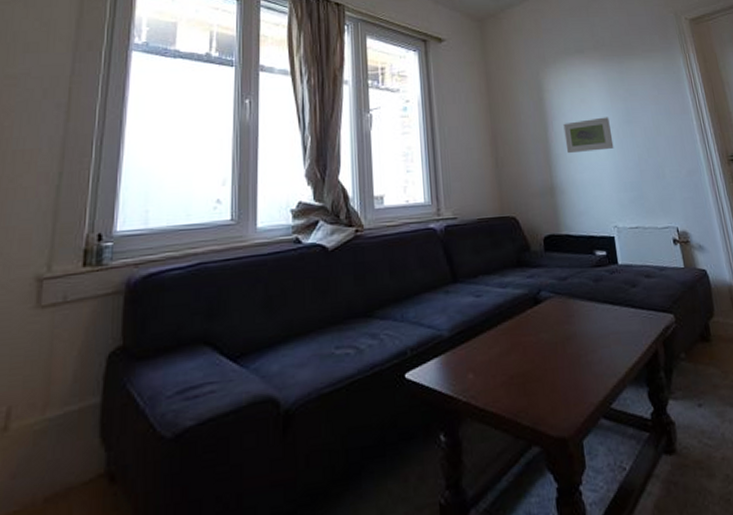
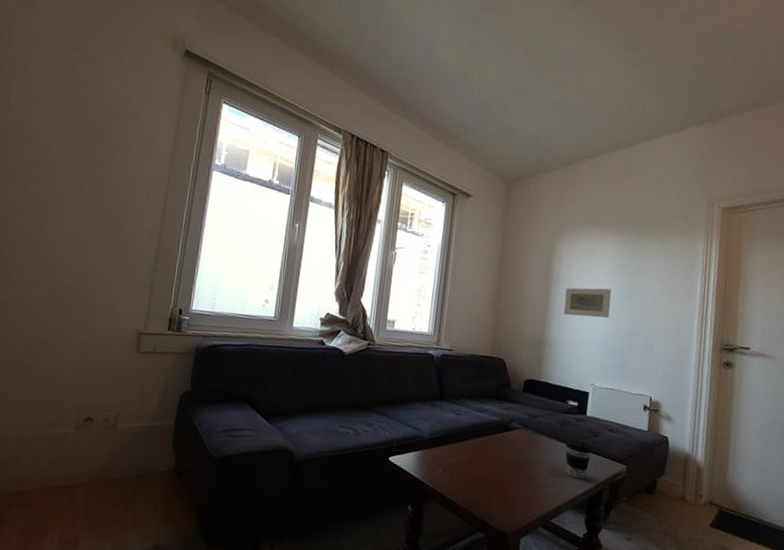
coffee cup: none [604,296,636,345] -> present [565,439,592,480]

